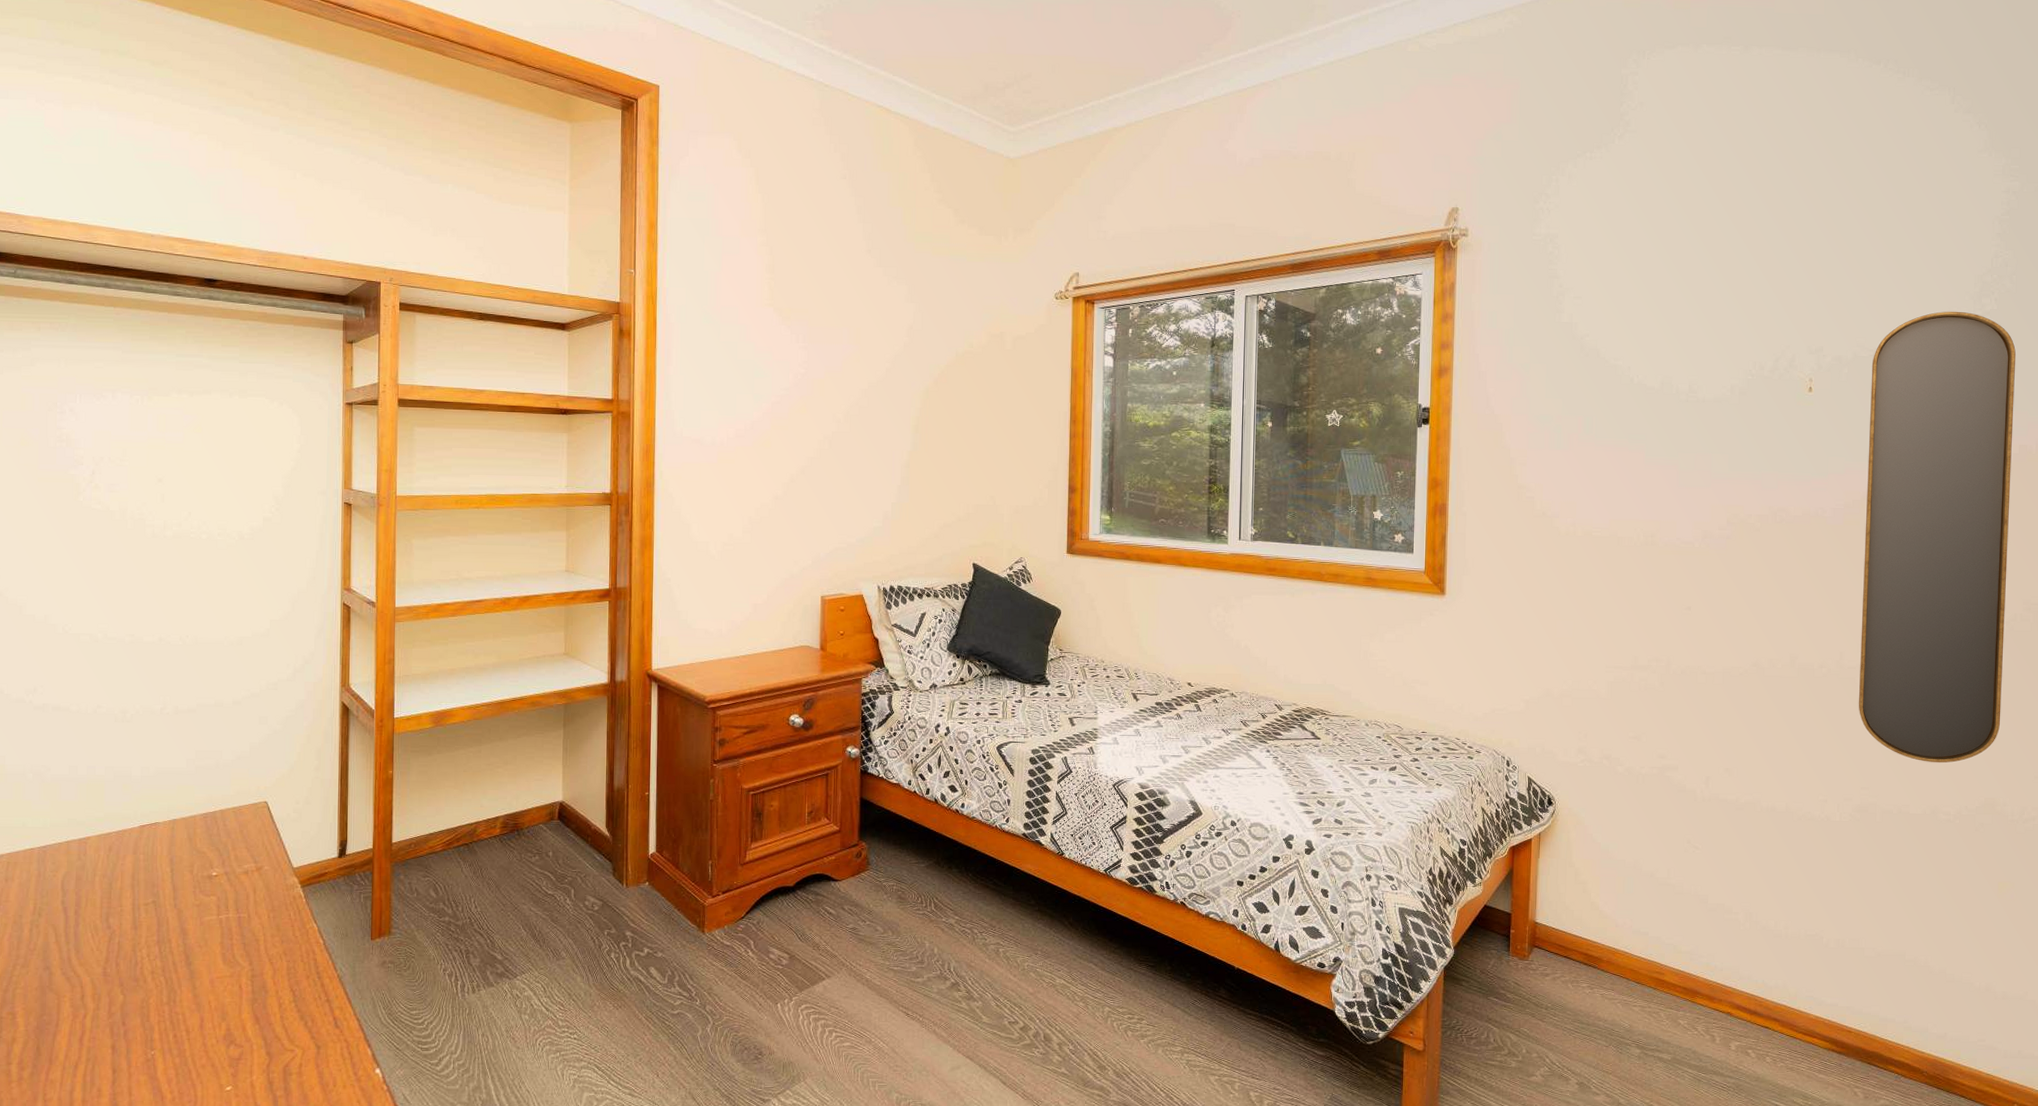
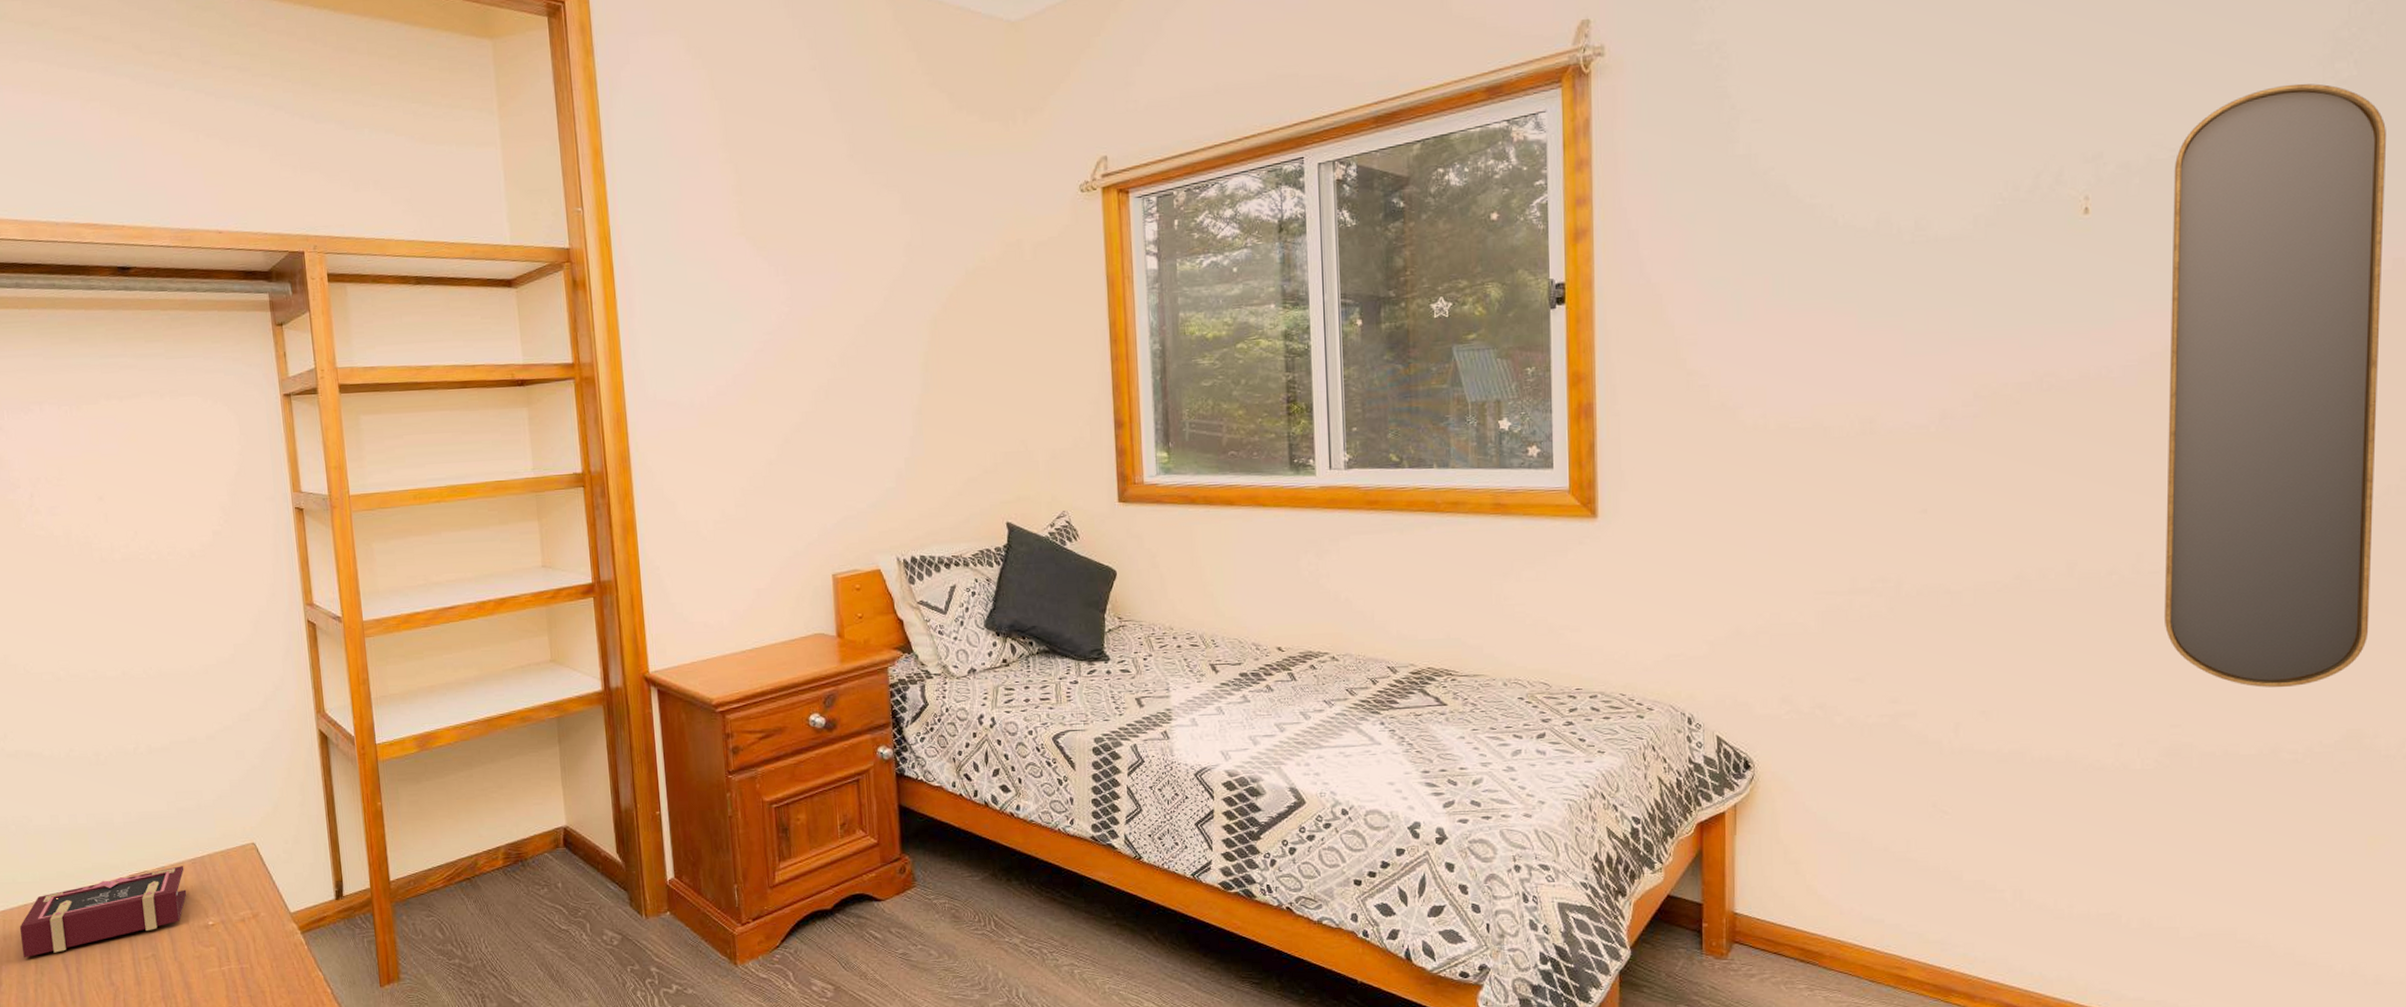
book: none [23,819,195,899] -> present [20,866,187,958]

